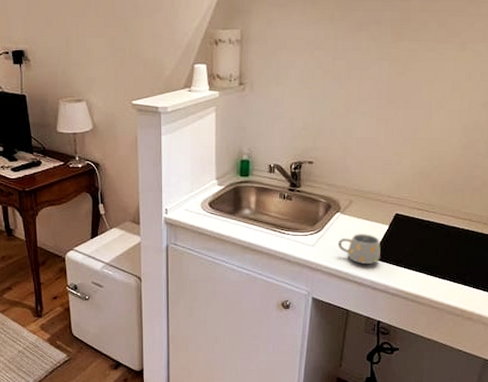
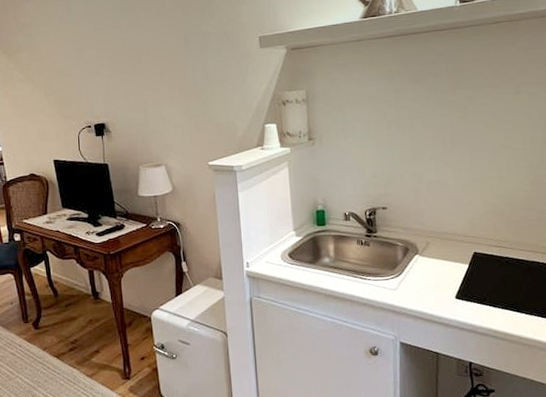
mug: present [337,234,381,264] -> none [419,274,464,305]

